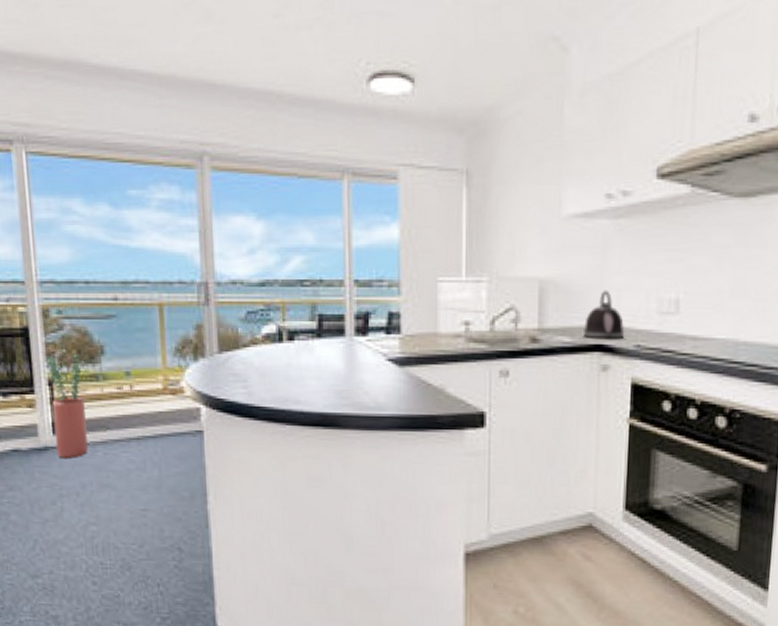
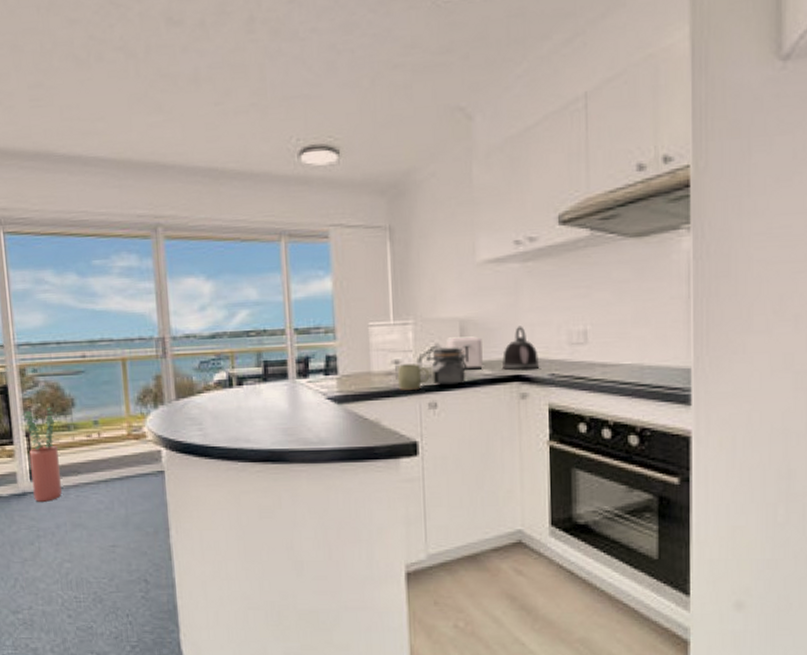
mug: none [466,326,503,355] -> present [397,364,430,390]
jar: none [500,308,545,353] -> present [426,346,467,386]
toaster: none [524,299,563,336] -> present [447,336,483,370]

